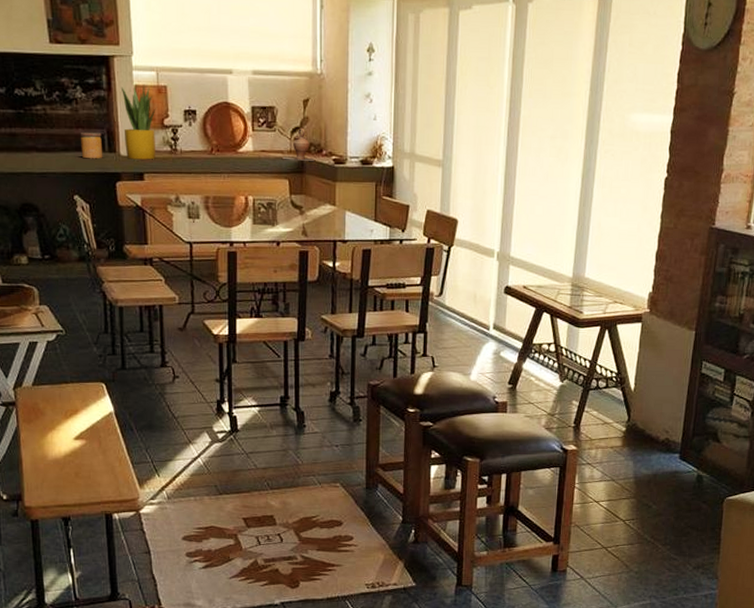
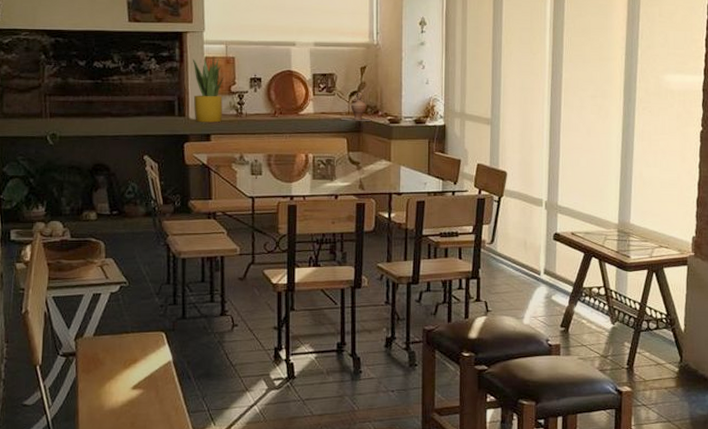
jar: present [80,131,103,159] -> none [152,98,173,123]

